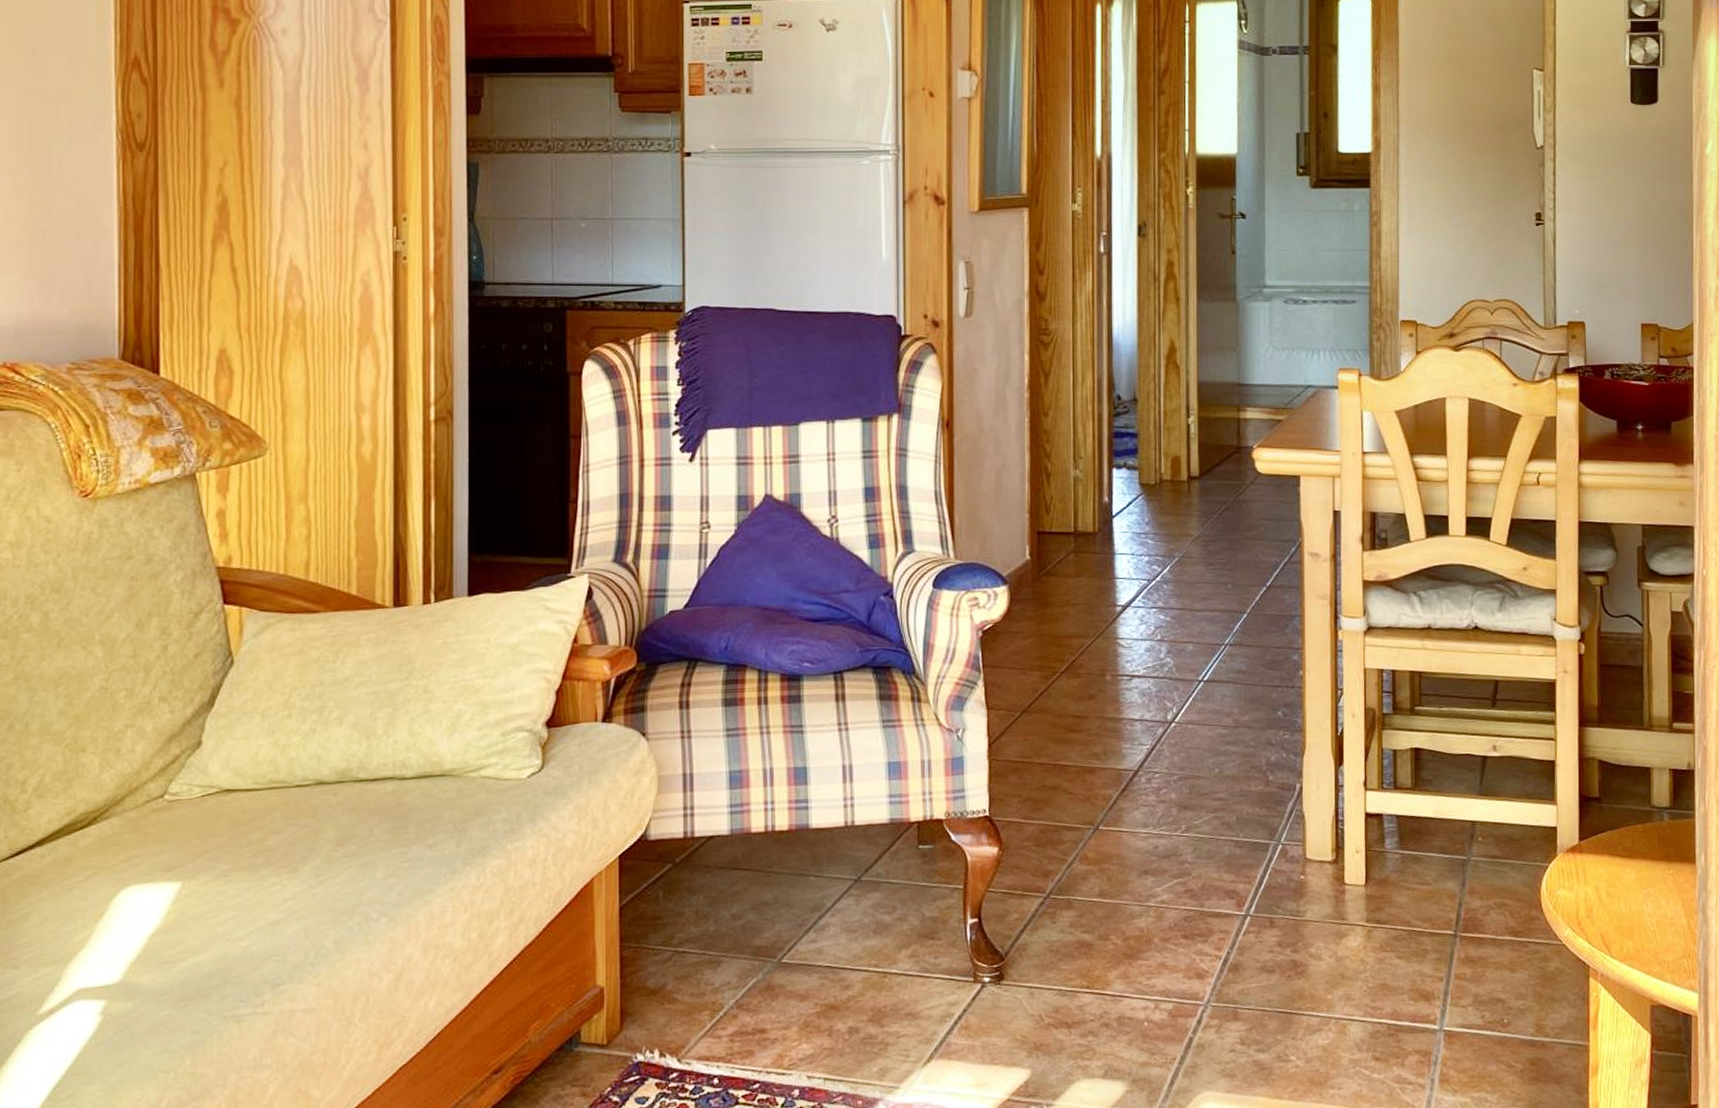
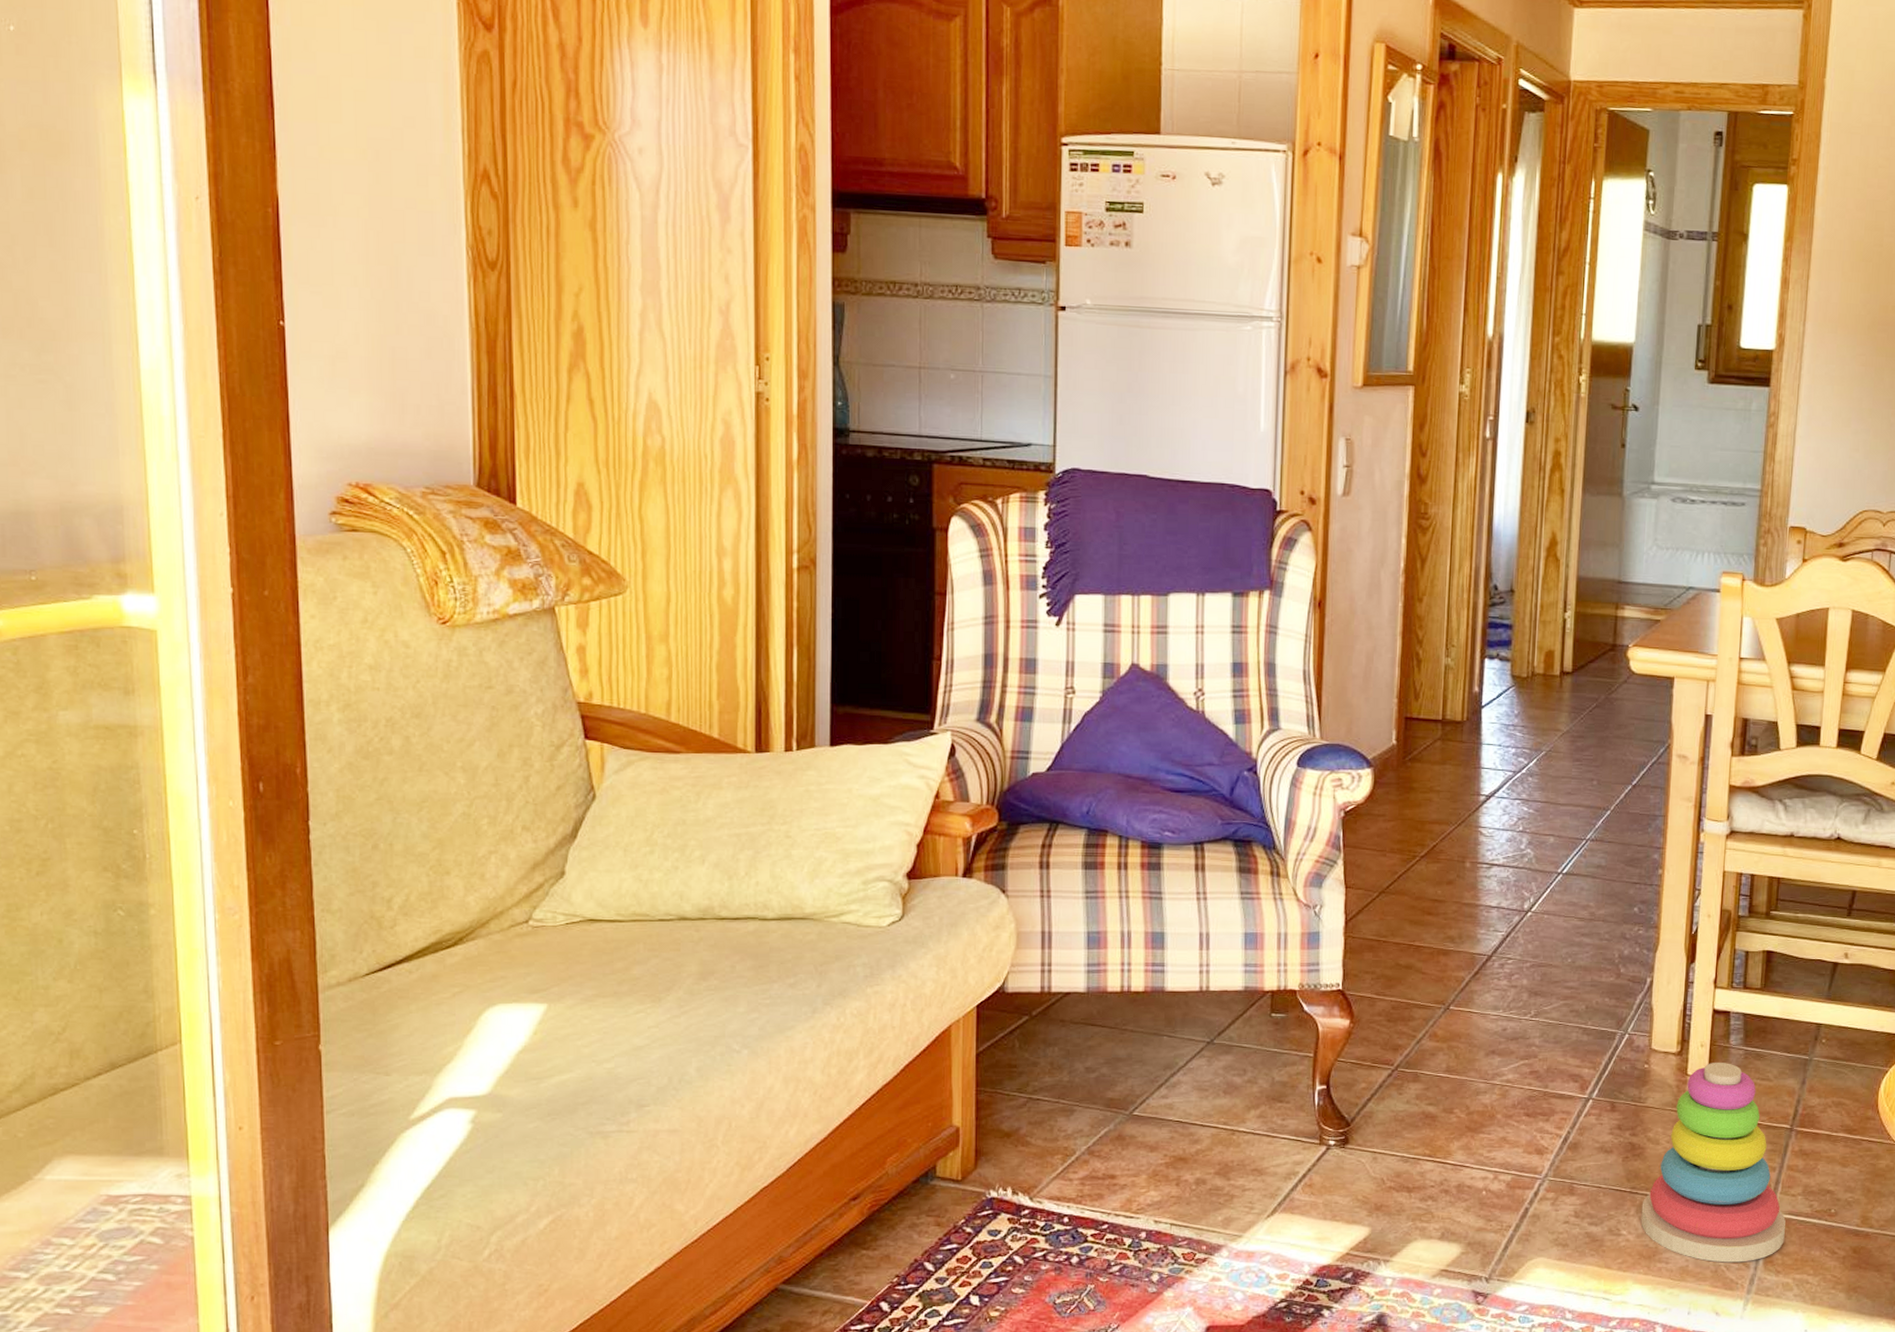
stacking toy: none [1309,868,1459,1085] -> present [1641,1063,1786,1263]

